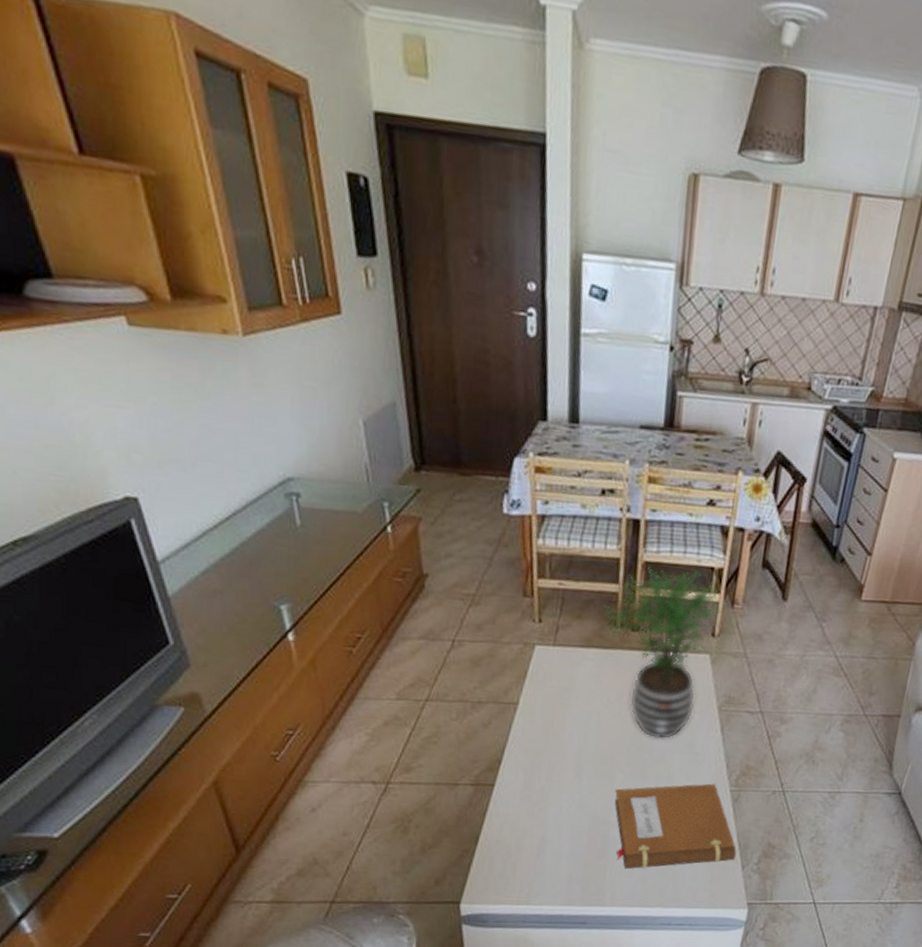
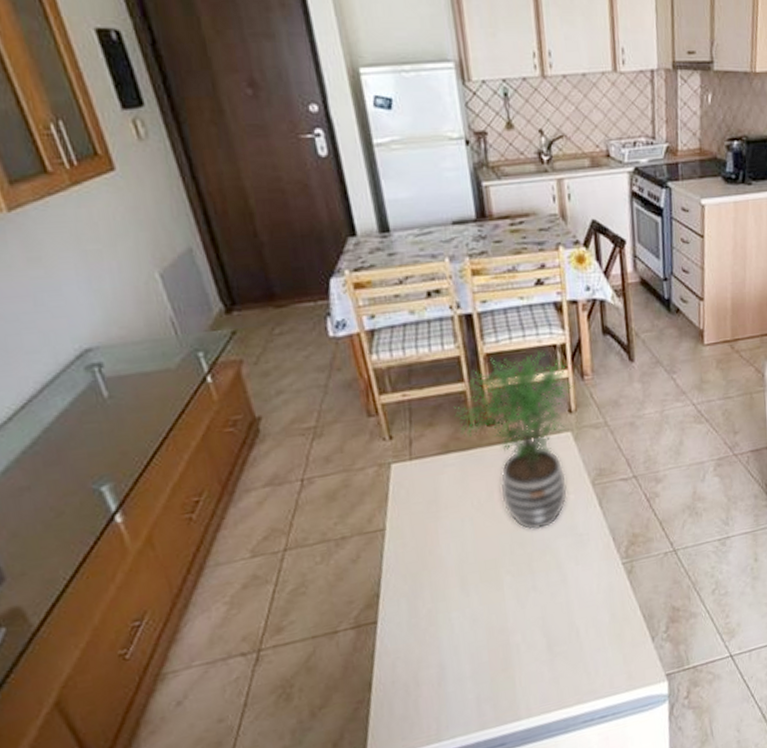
notebook: present [614,783,736,869] -> none [506,560,643,675]

